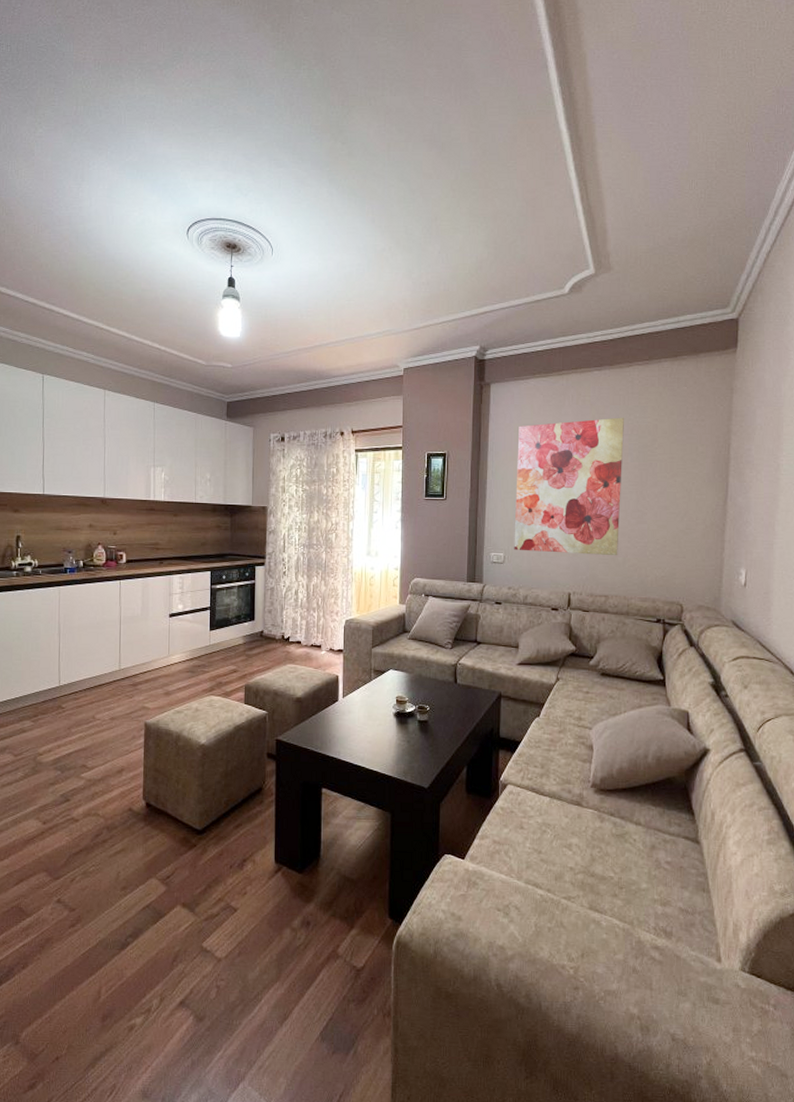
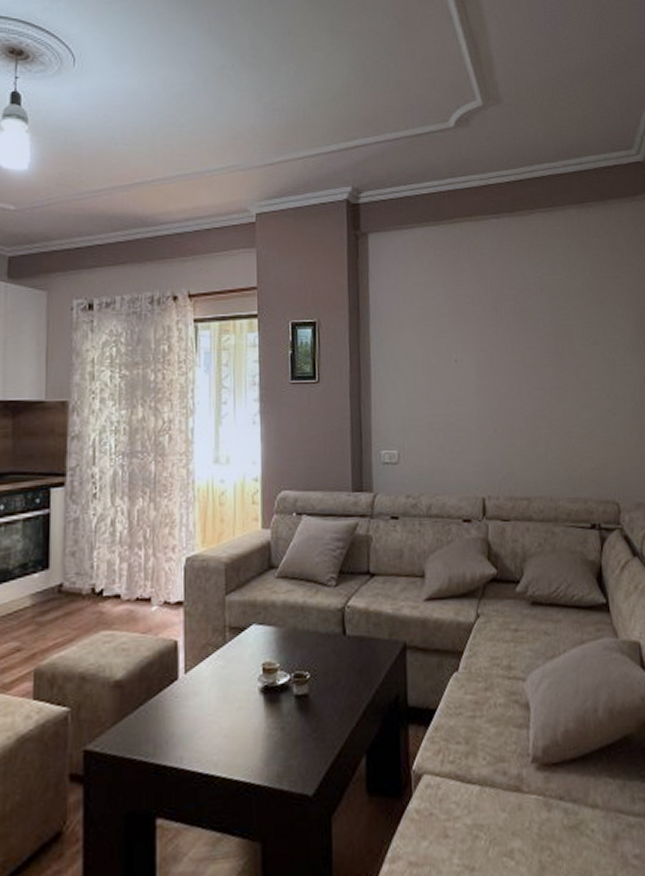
wall art: present [514,417,625,556] -> none [406,274,538,447]

